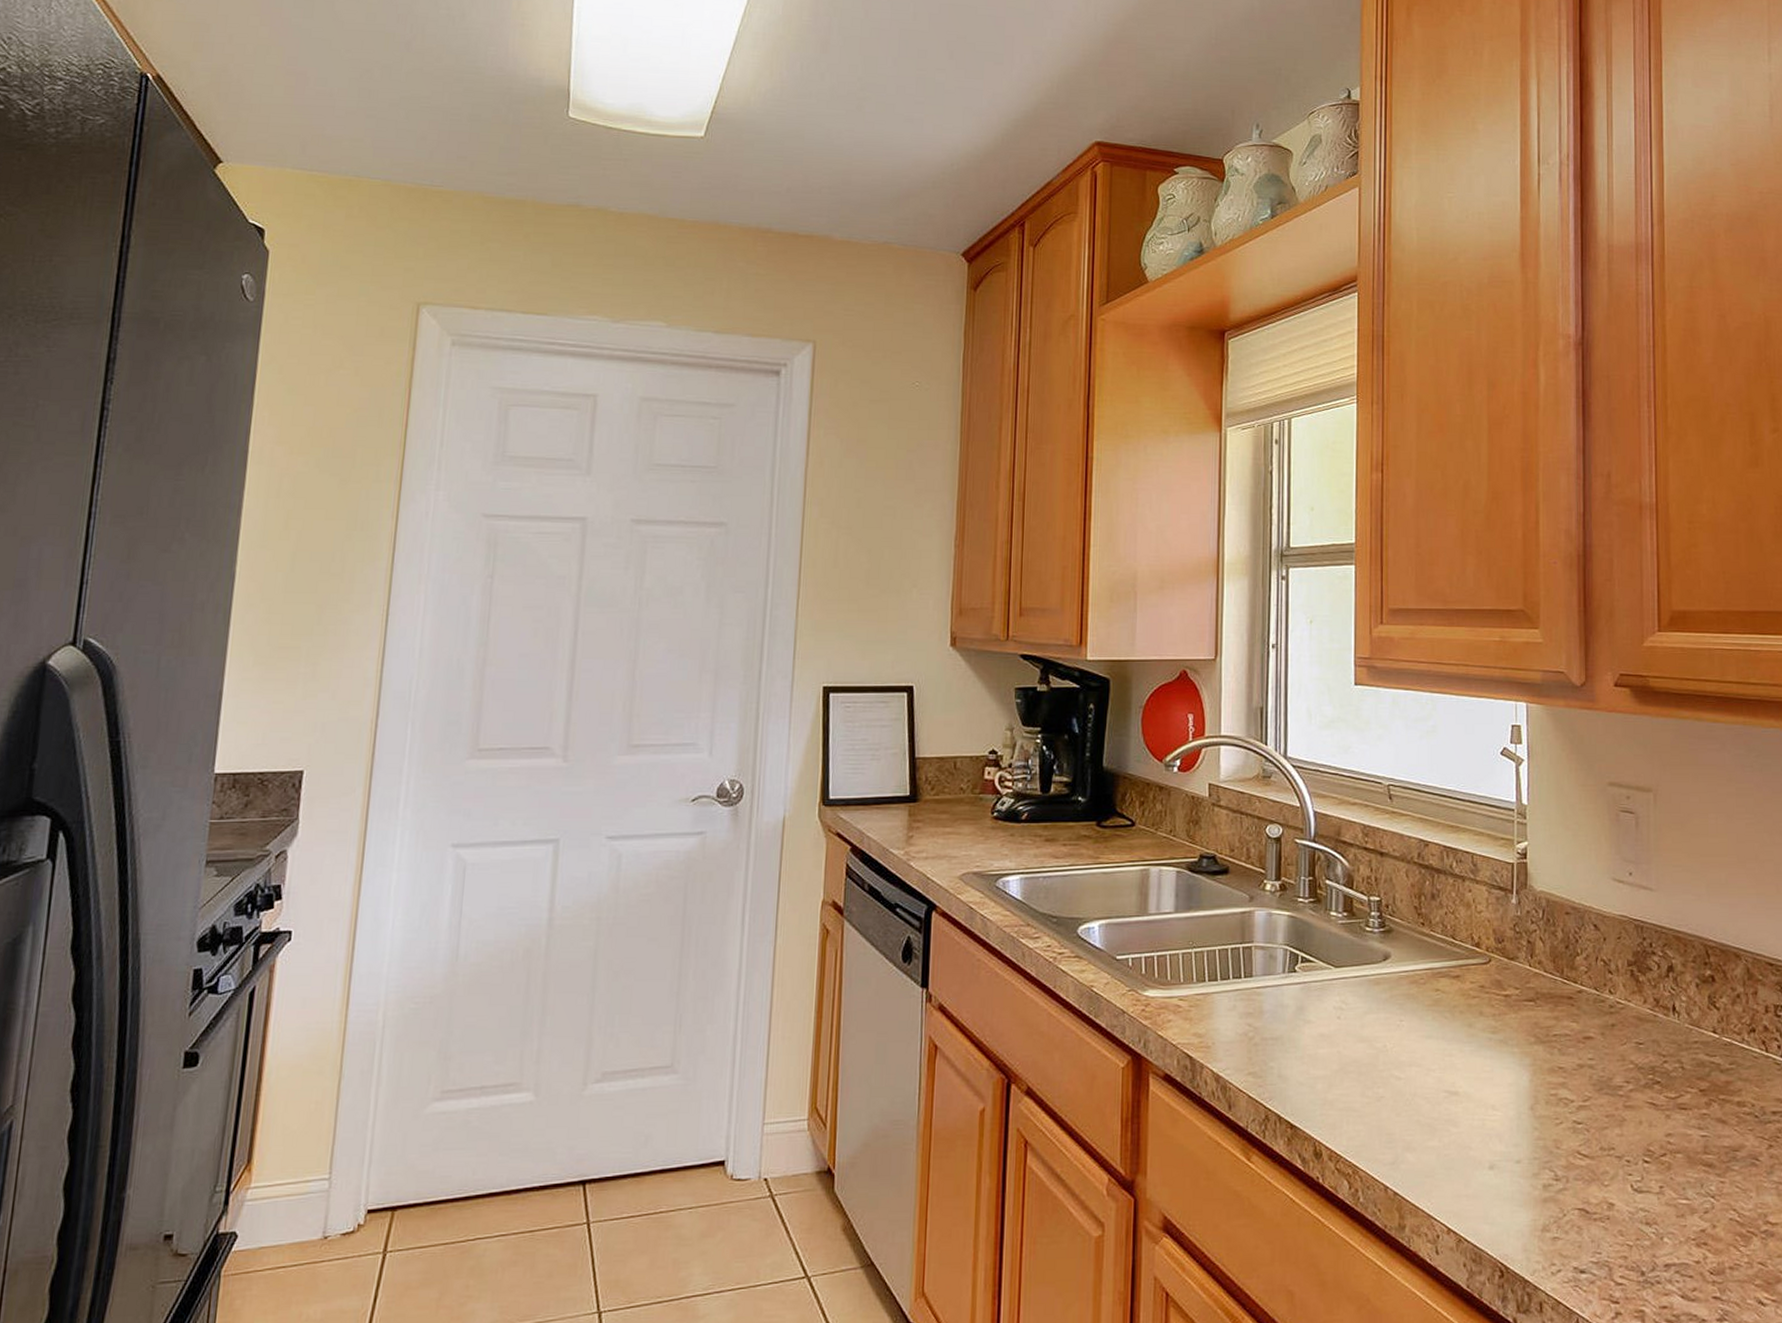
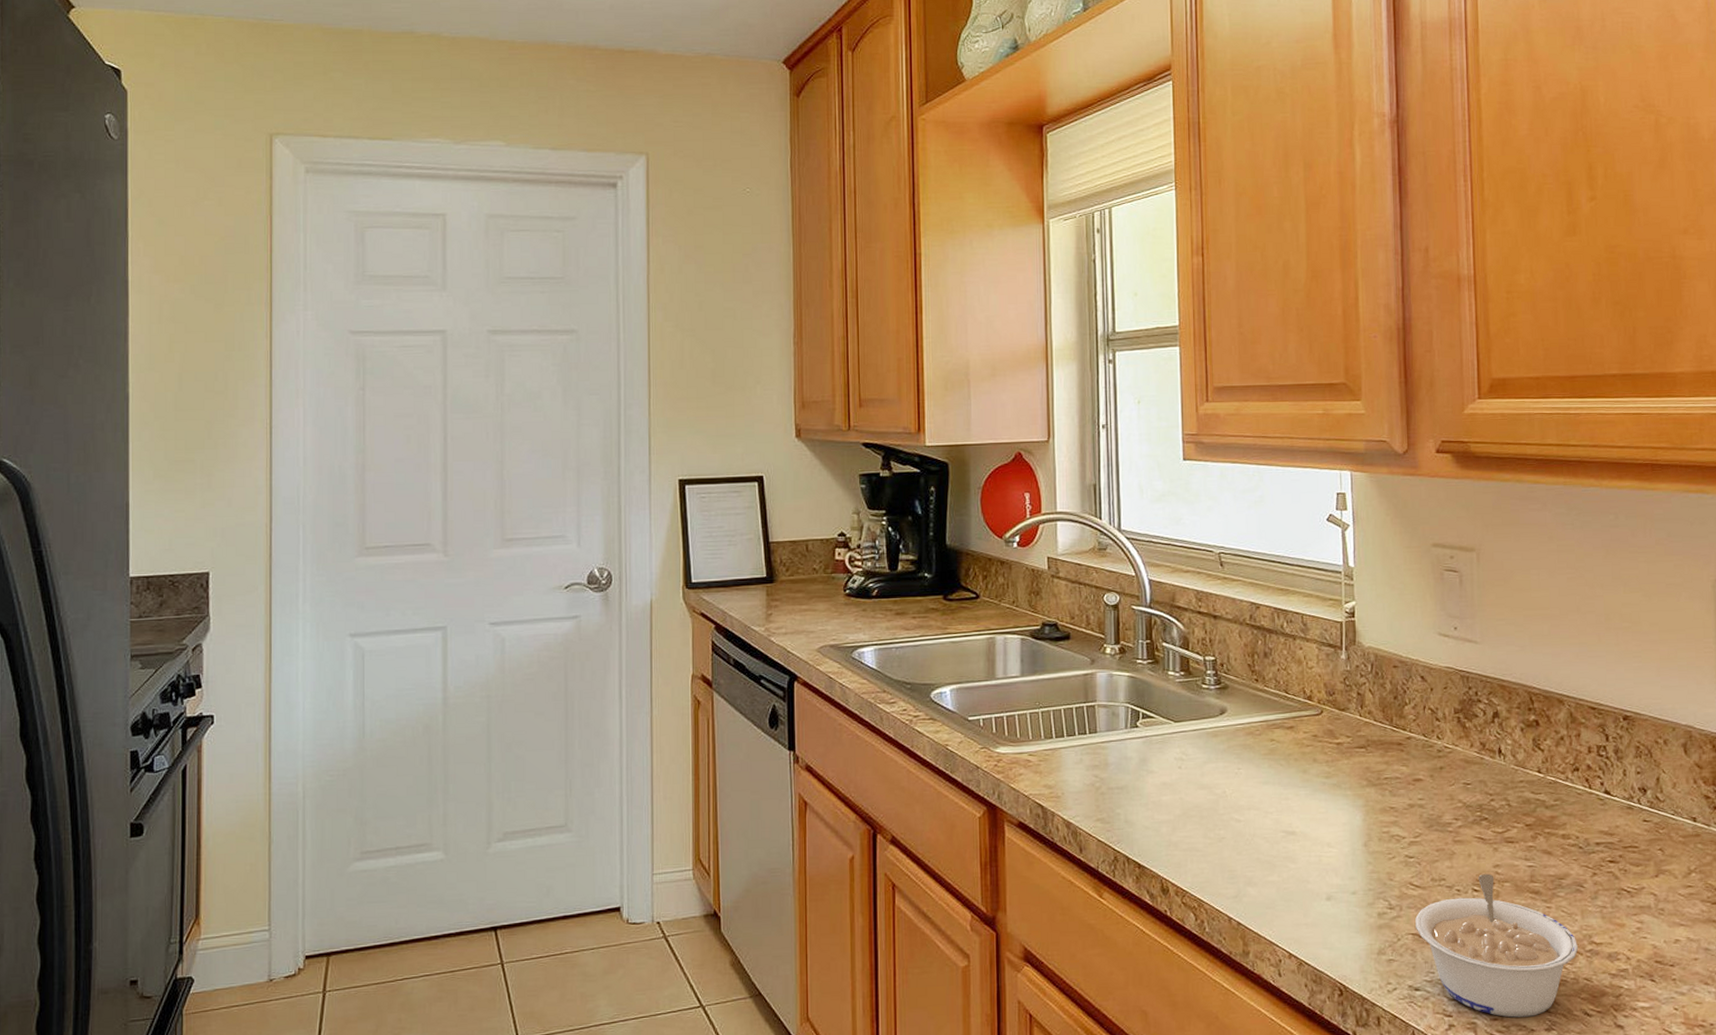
legume: none [1582,1143,1753,1306] -> present [1415,874,1579,1018]

